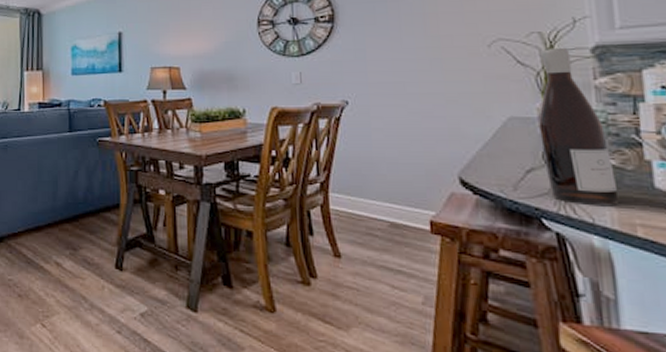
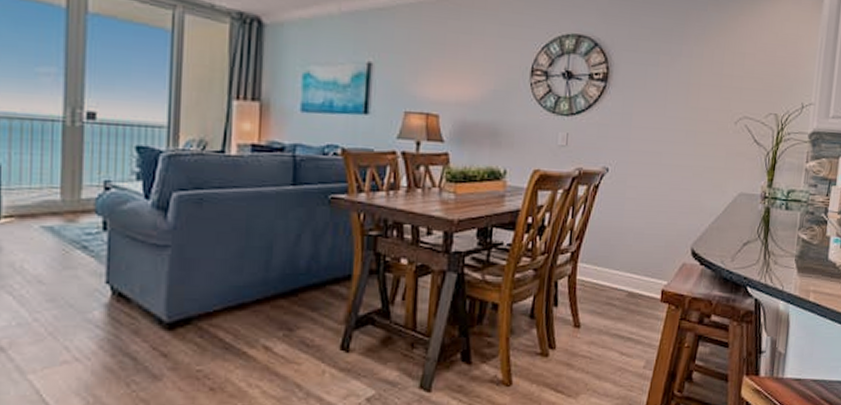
bottle: present [538,47,620,205] -> none [758,130,805,274]

